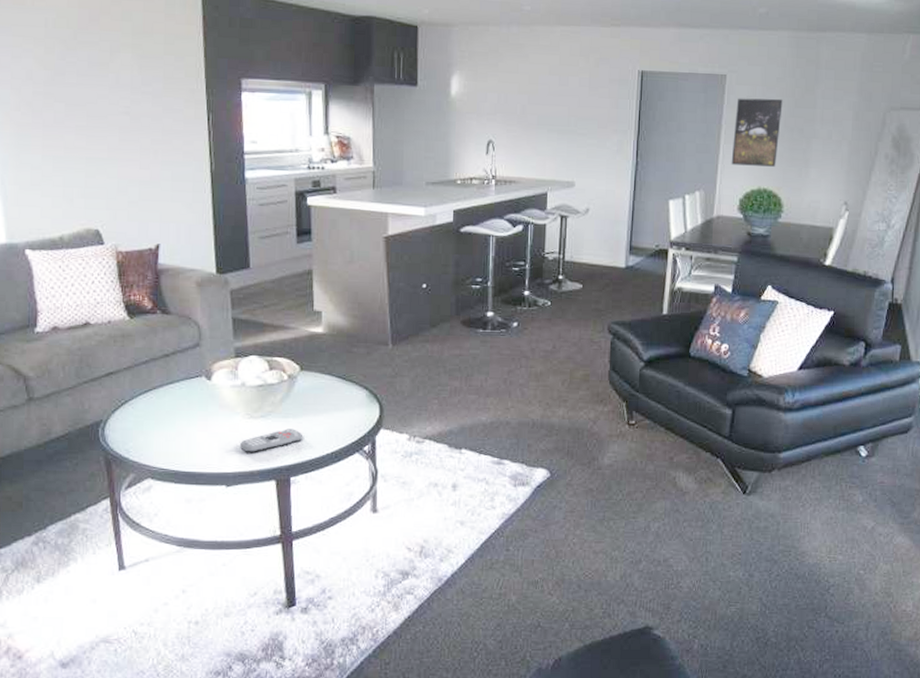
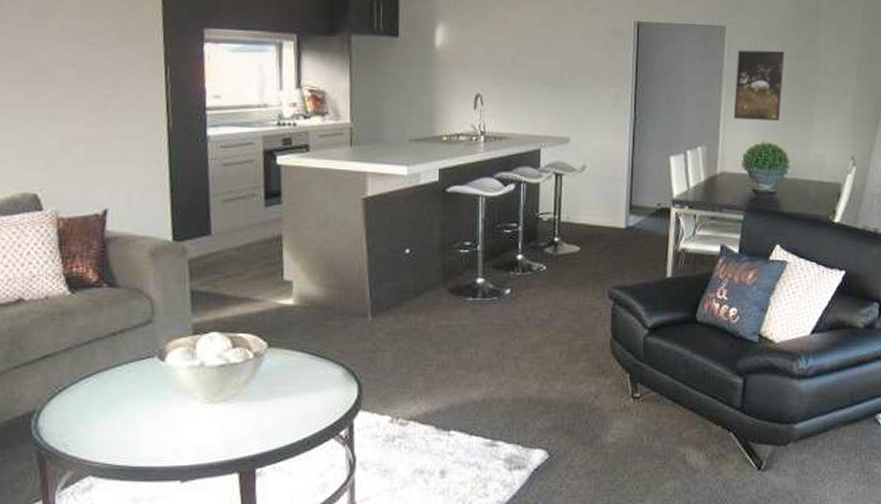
remote control: present [239,428,304,452] -> none [196,413,271,442]

